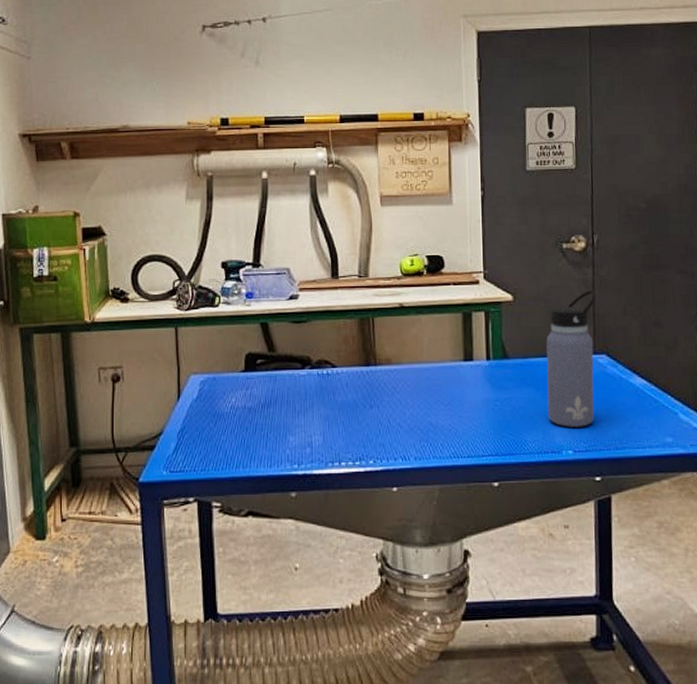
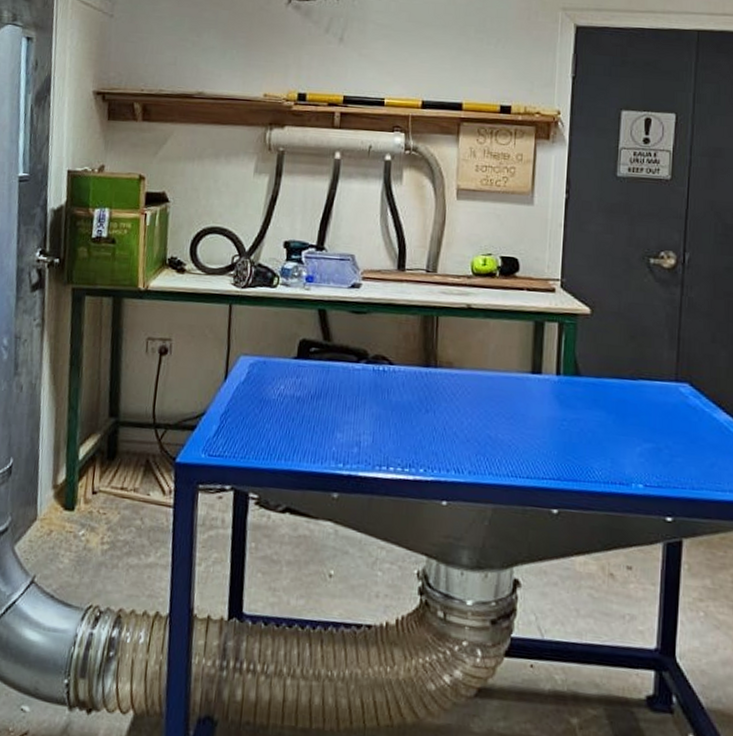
water bottle: present [546,290,597,427] -> none [618,312,684,460]

